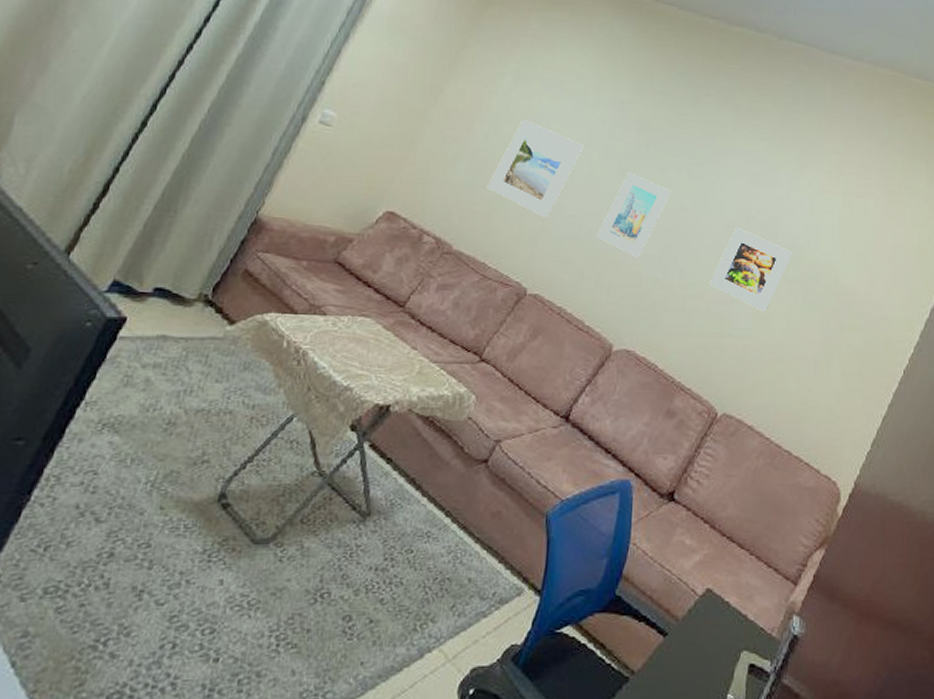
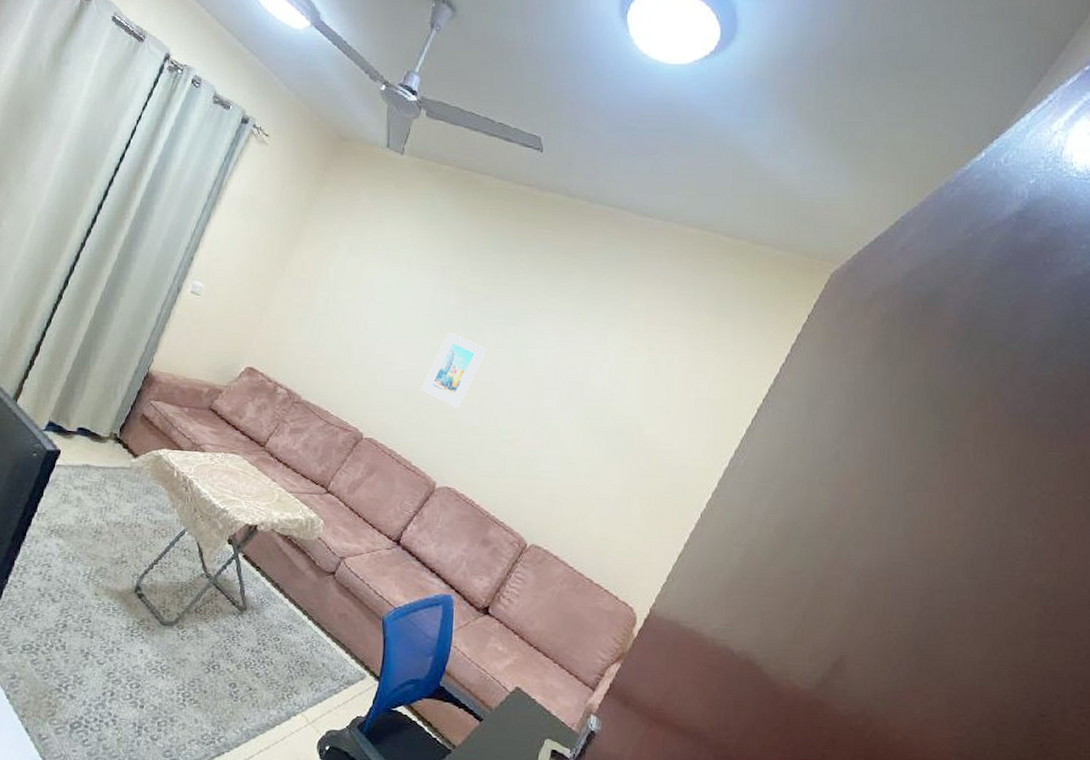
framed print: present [487,119,583,219] -> none [328,286,409,373]
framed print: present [709,228,792,312] -> none [520,382,598,458]

